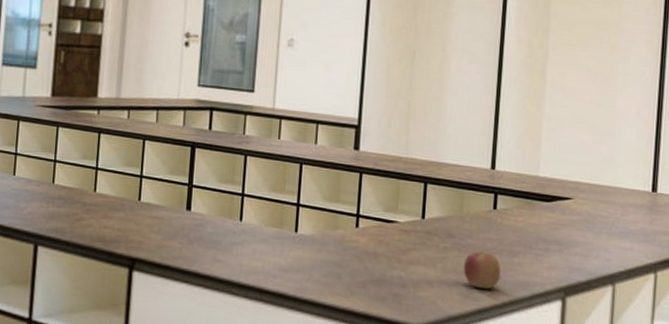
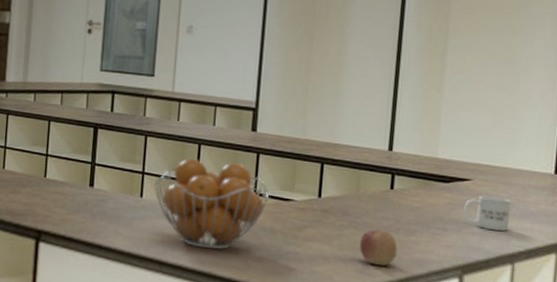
fruit basket: none [254,178,373,276] -> present [154,158,270,250]
mug: none [565,215,611,251] -> present [463,195,512,231]

